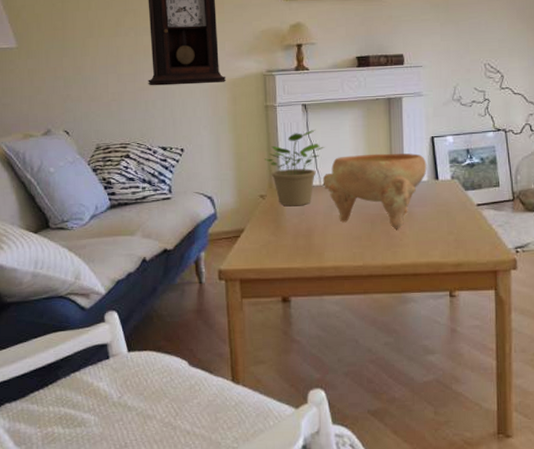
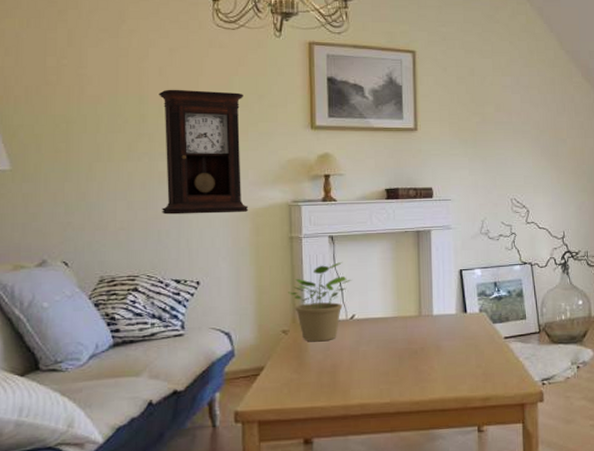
decorative bowl: present [322,153,427,229] -> none [349,286,456,364]

